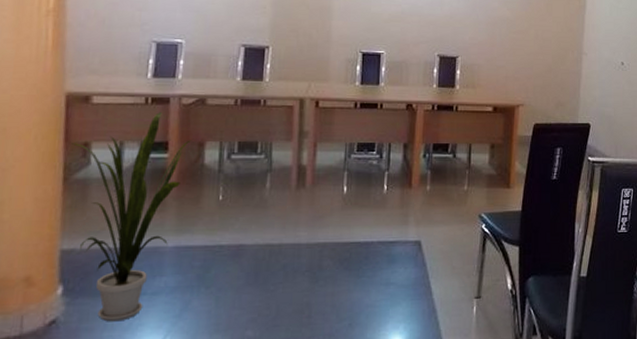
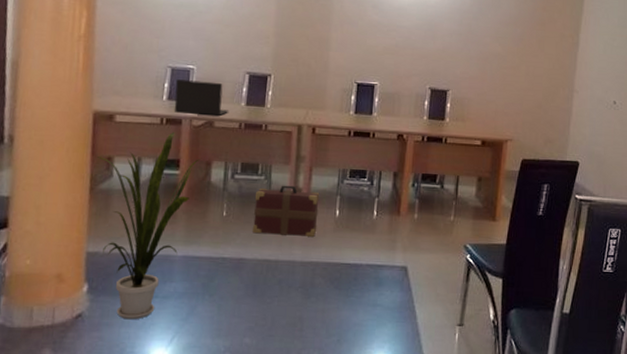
laptop: none [160,55,224,93] -> present [174,79,229,117]
briefcase: none [253,163,326,217] -> present [253,185,320,237]

